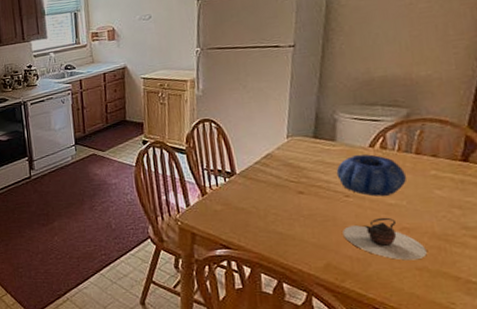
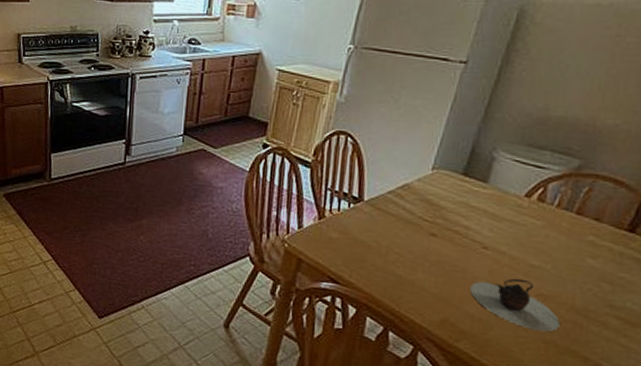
decorative bowl: present [336,154,407,196] -> none [479,203,560,256]

